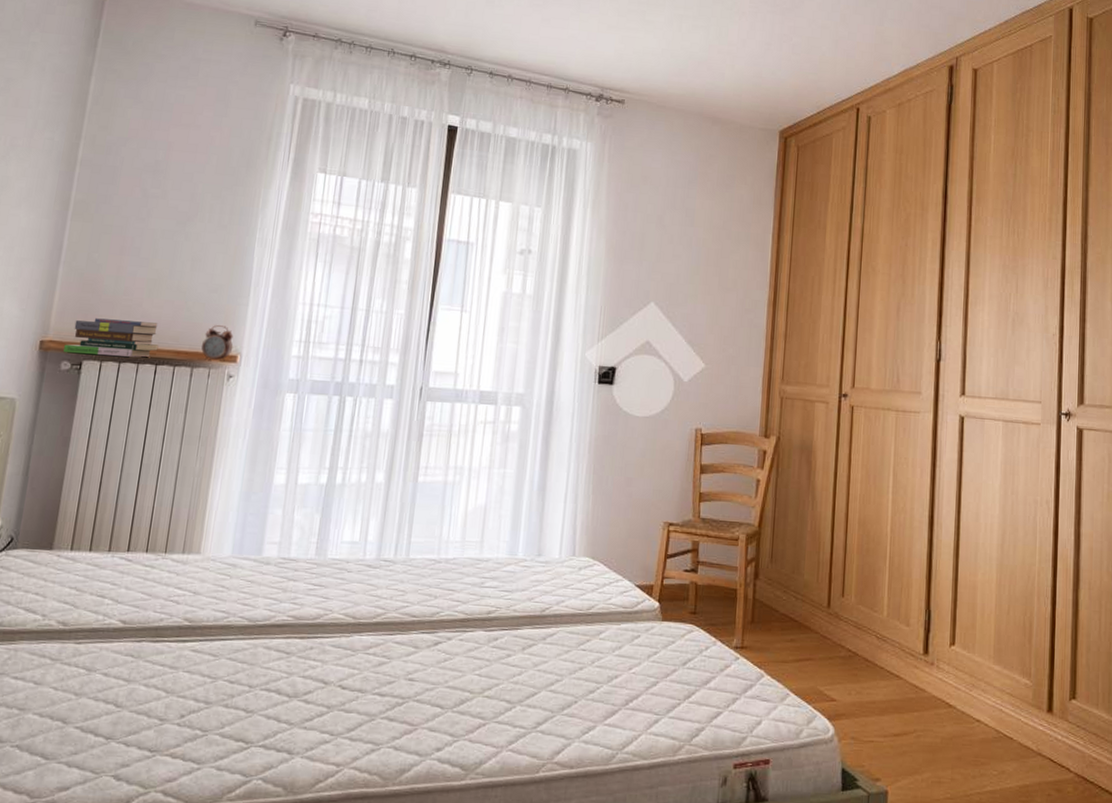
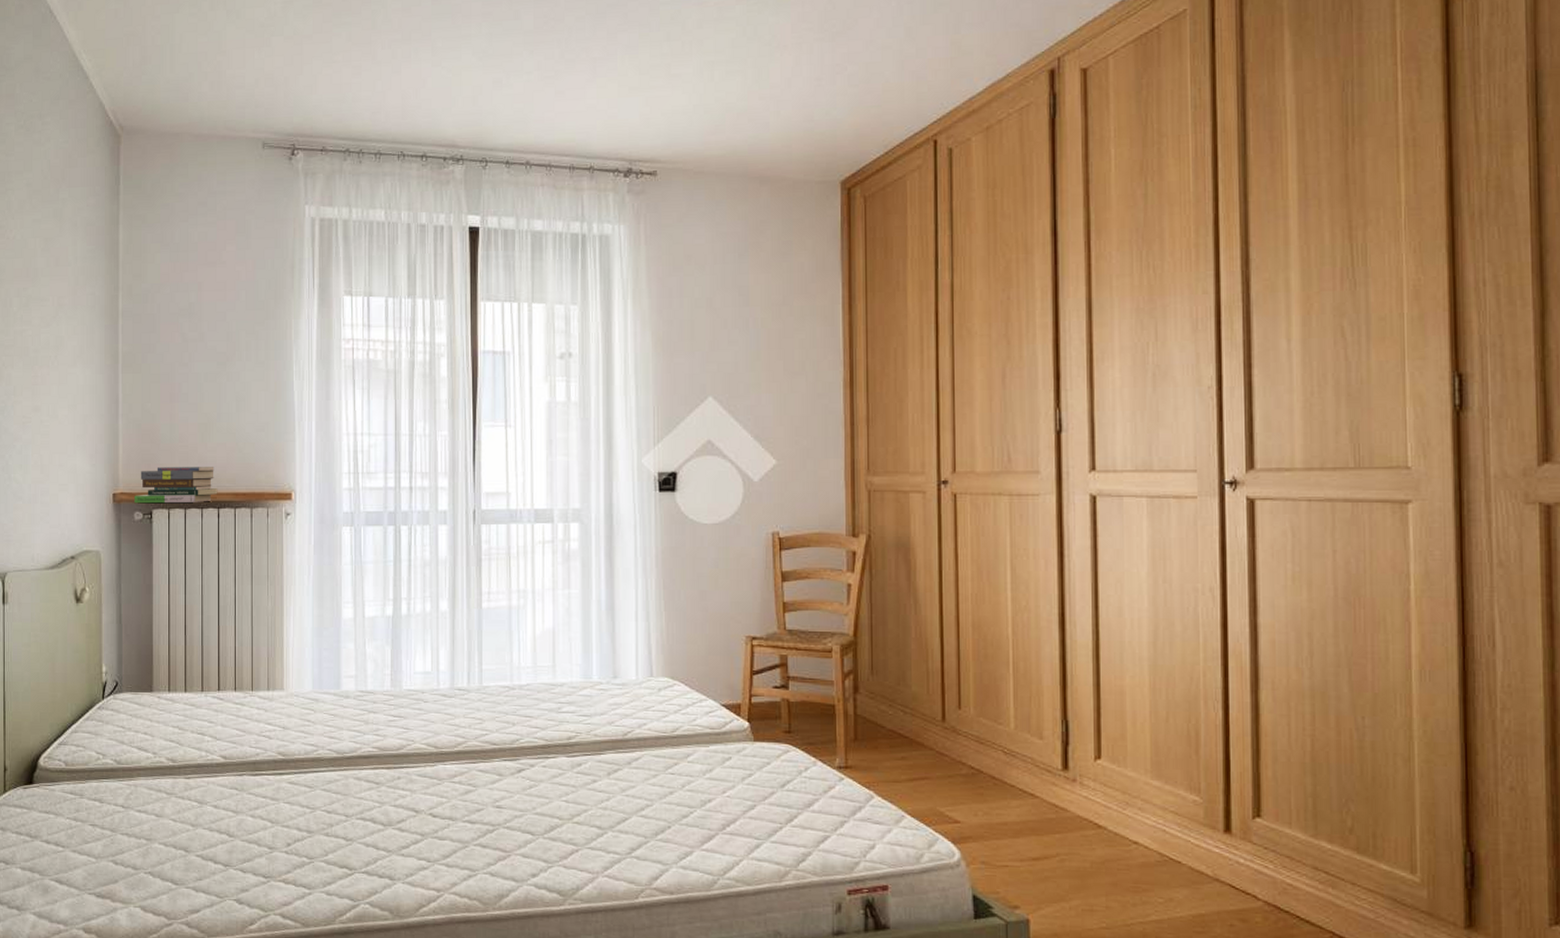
alarm clock: present [201,325,234,363] -> none [258,464,287,501]

